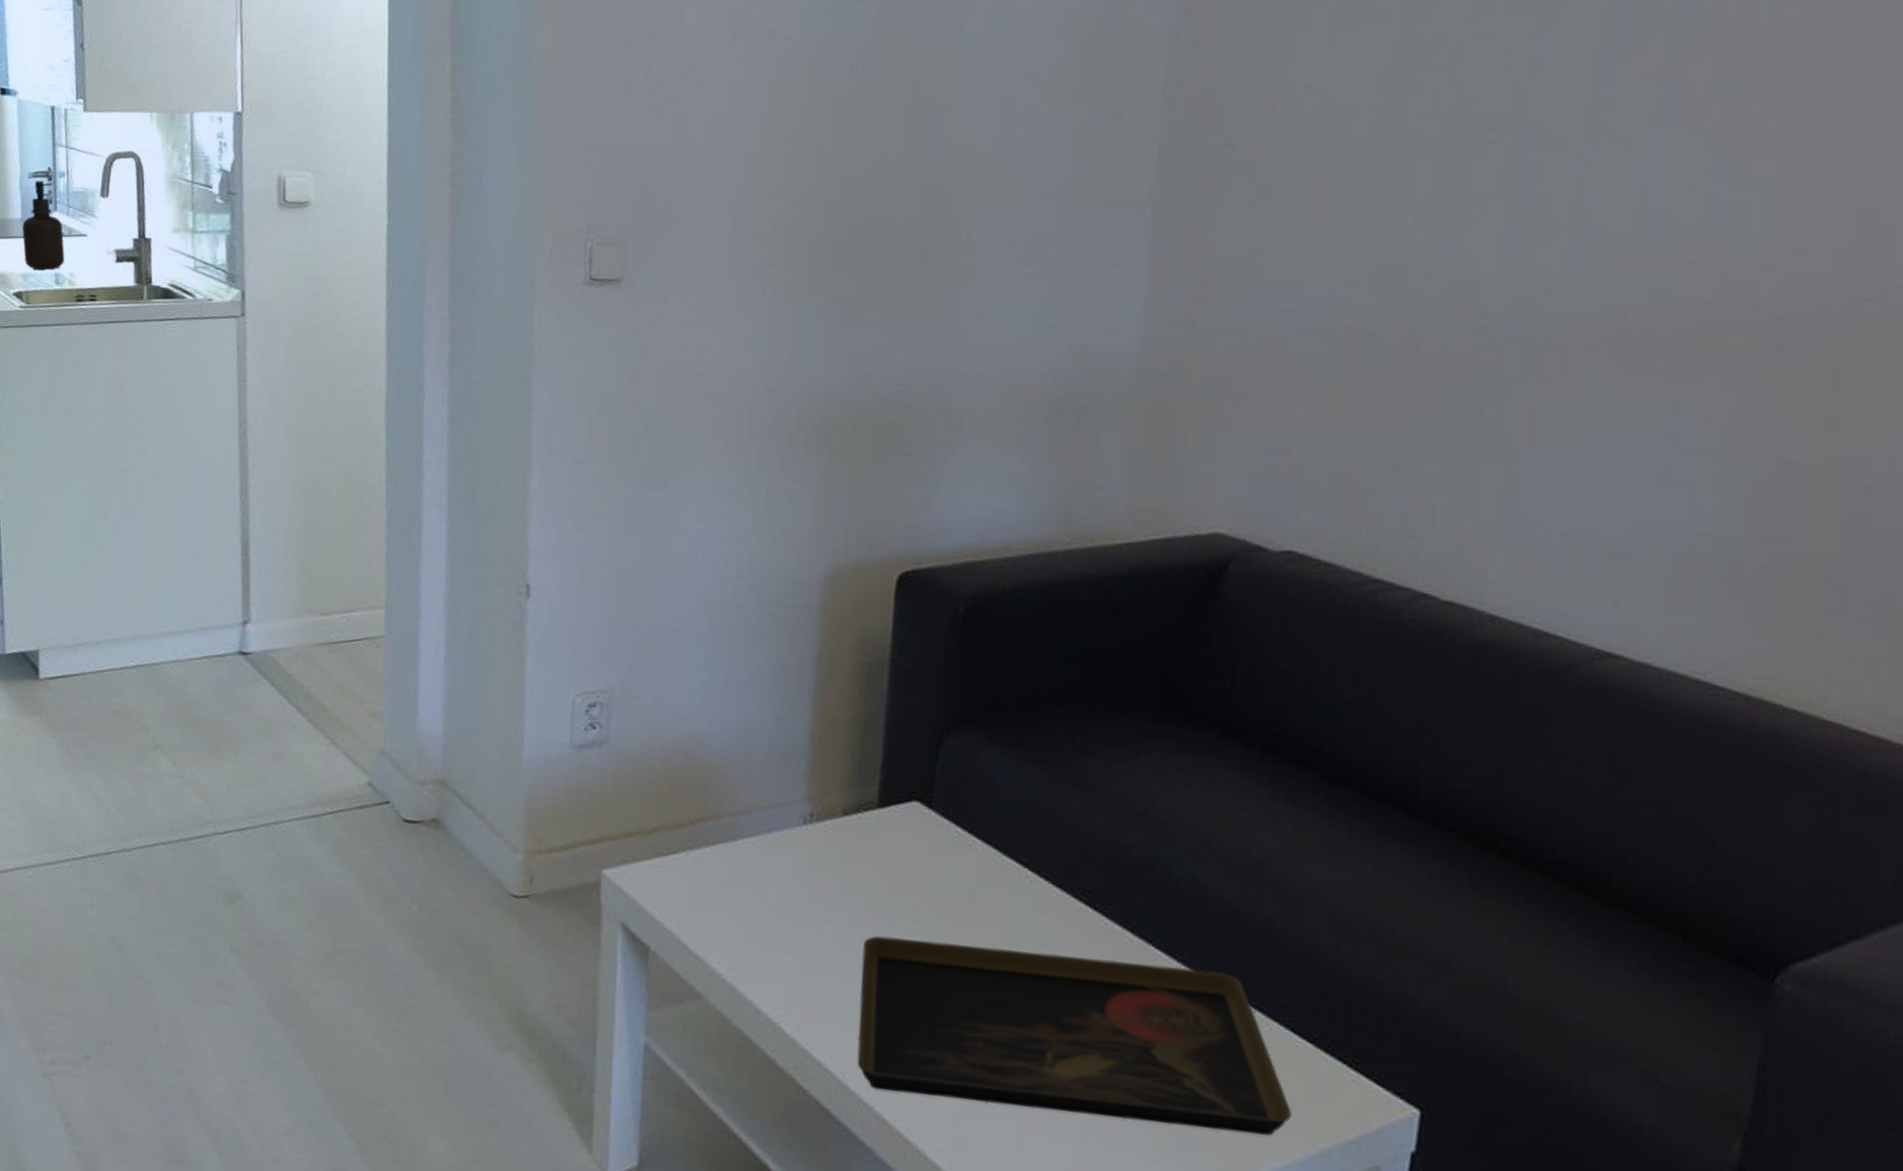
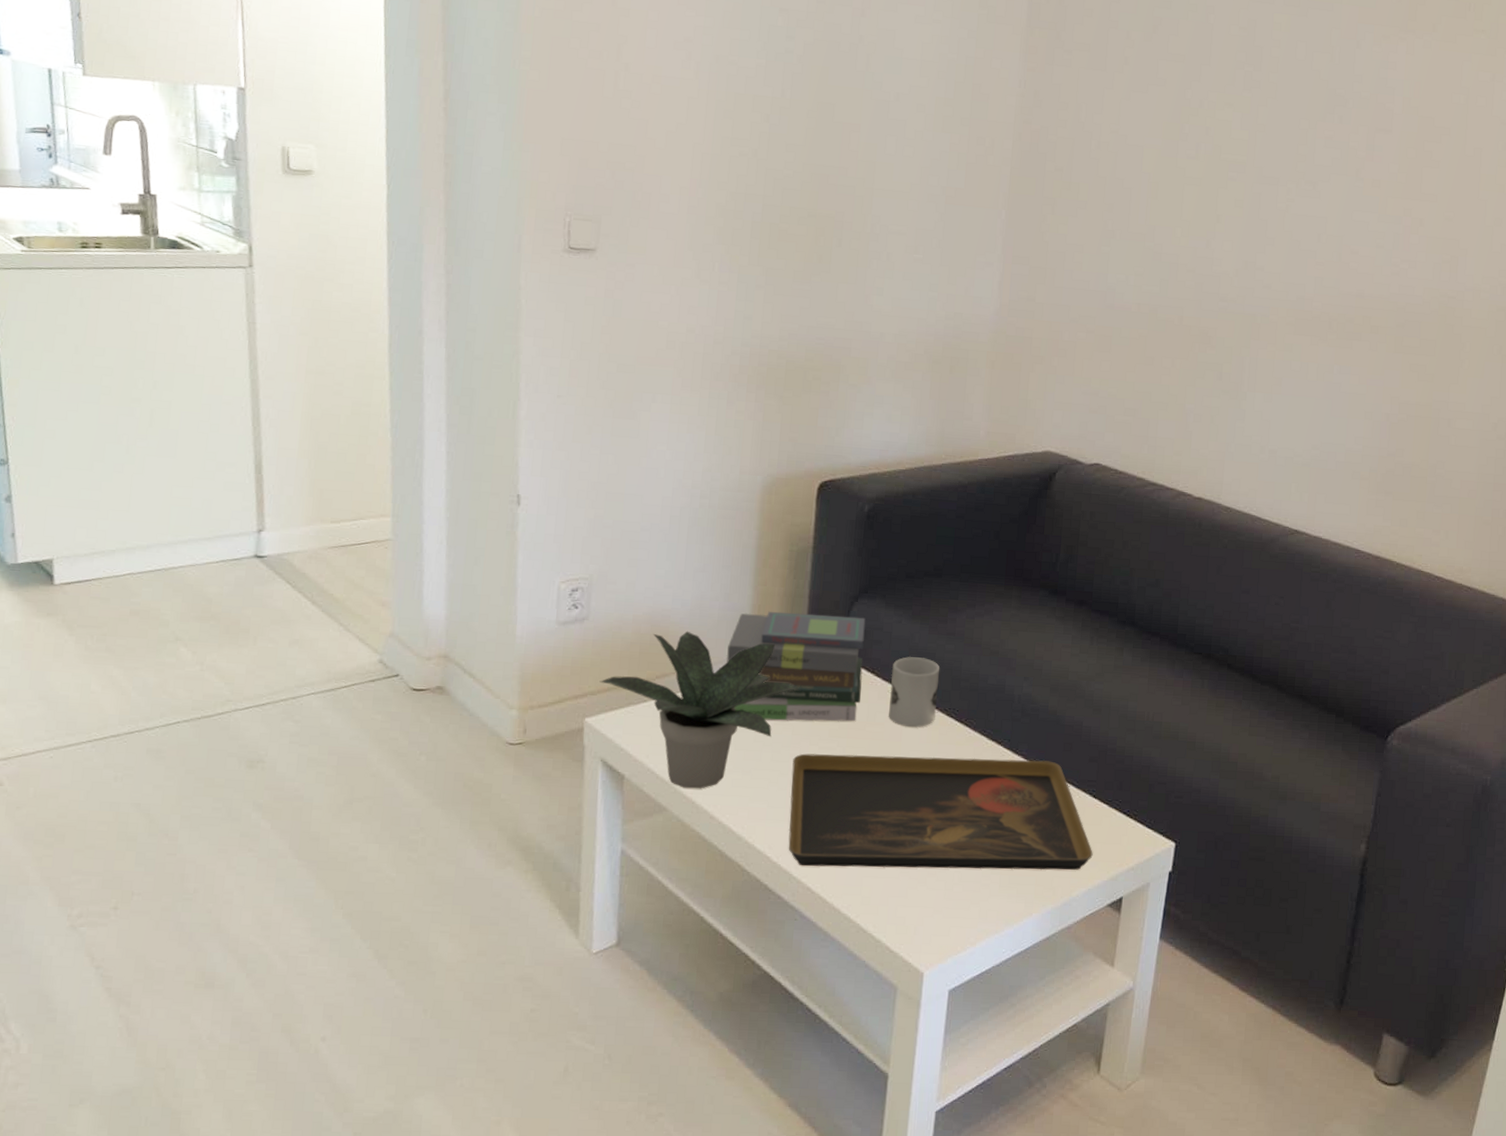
soap dispenser: present [22,180,65,270] -> none [20,135,68,218]
potted plant: none [620,763,873,973] -> present [599,631,800,789]
books: none [768,742,961,897] -> present [719,611,866,722]
mug: none [992,812,1065,911] -> present [889,657,940,727]

